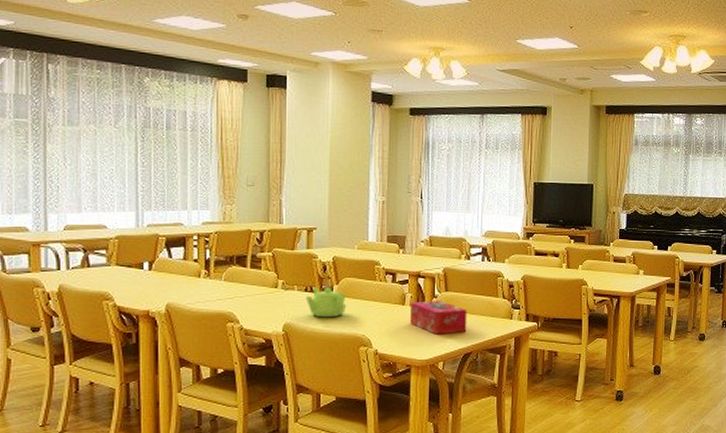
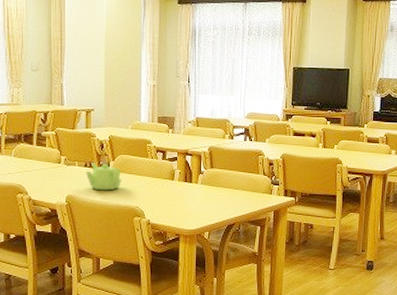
tissue box: present [410,301,467,335] -> none [179,176,231,207]

